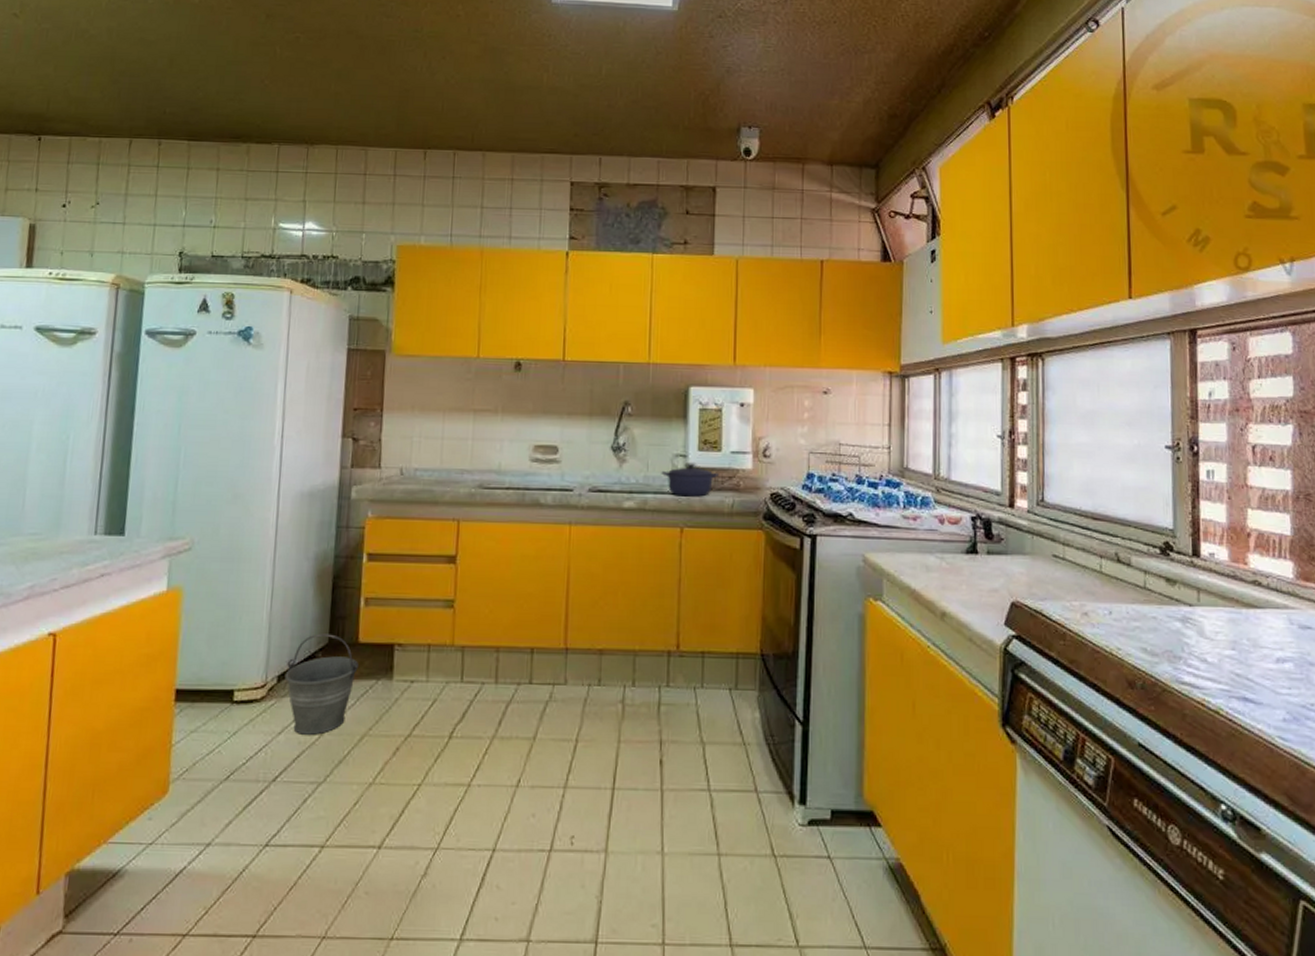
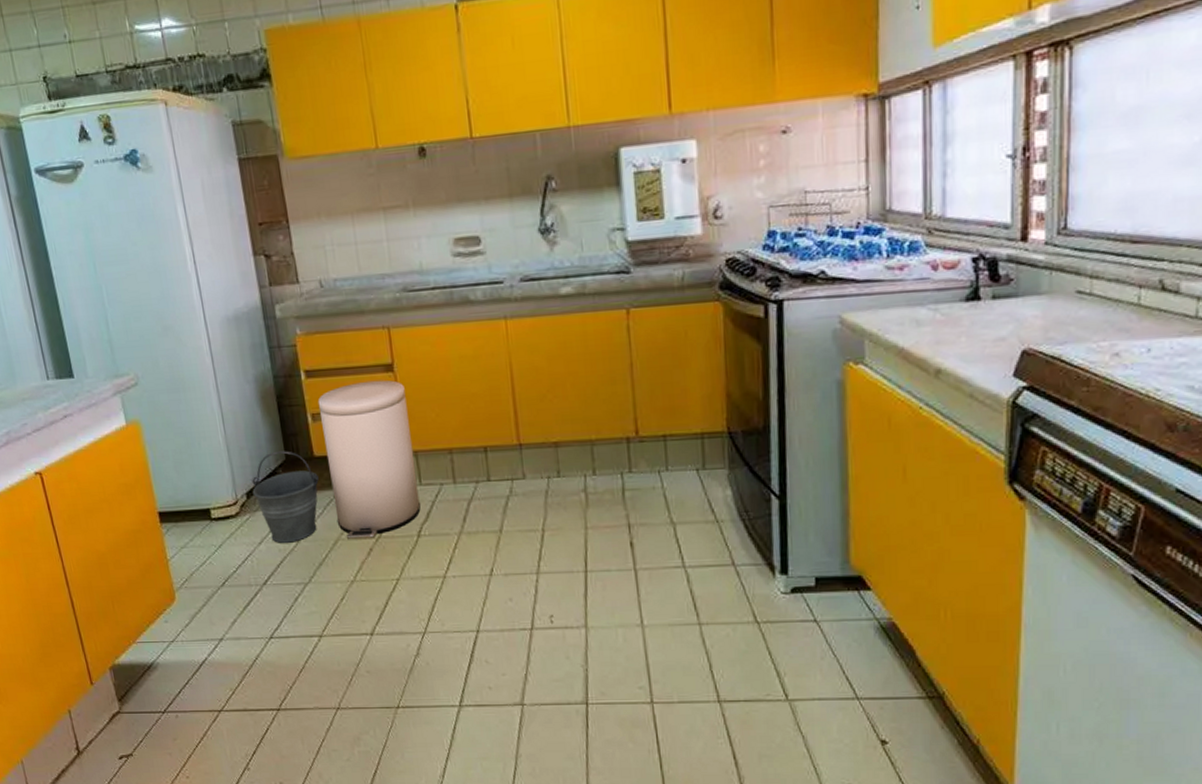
pedal bin: none [367,570,464,737] -> present [317,380,421,540]
cooking pot: present [661,463,719,498] -> none [598,235,664,276]

